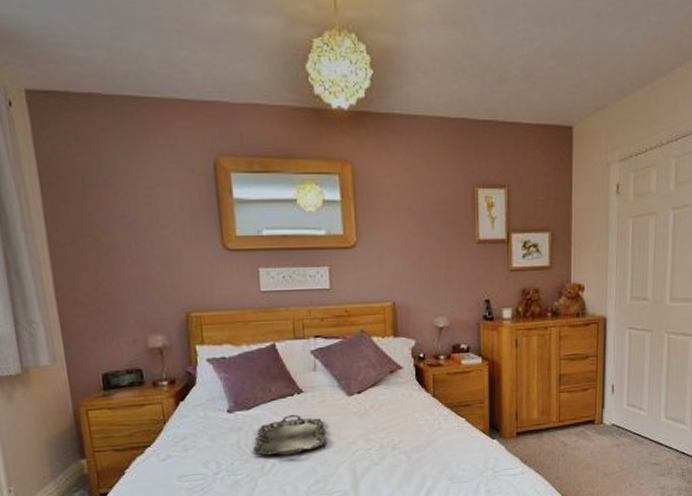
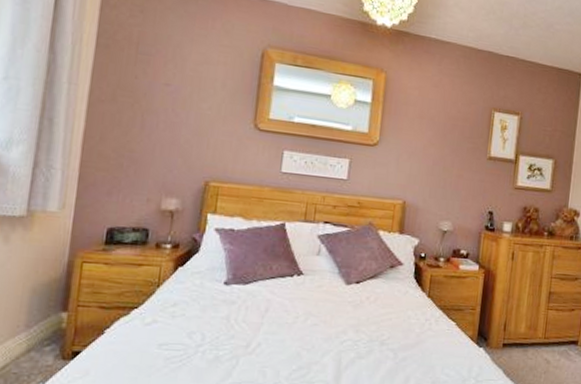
serving tray: present [253,415,328,456] -> none [242,295,319,337]

